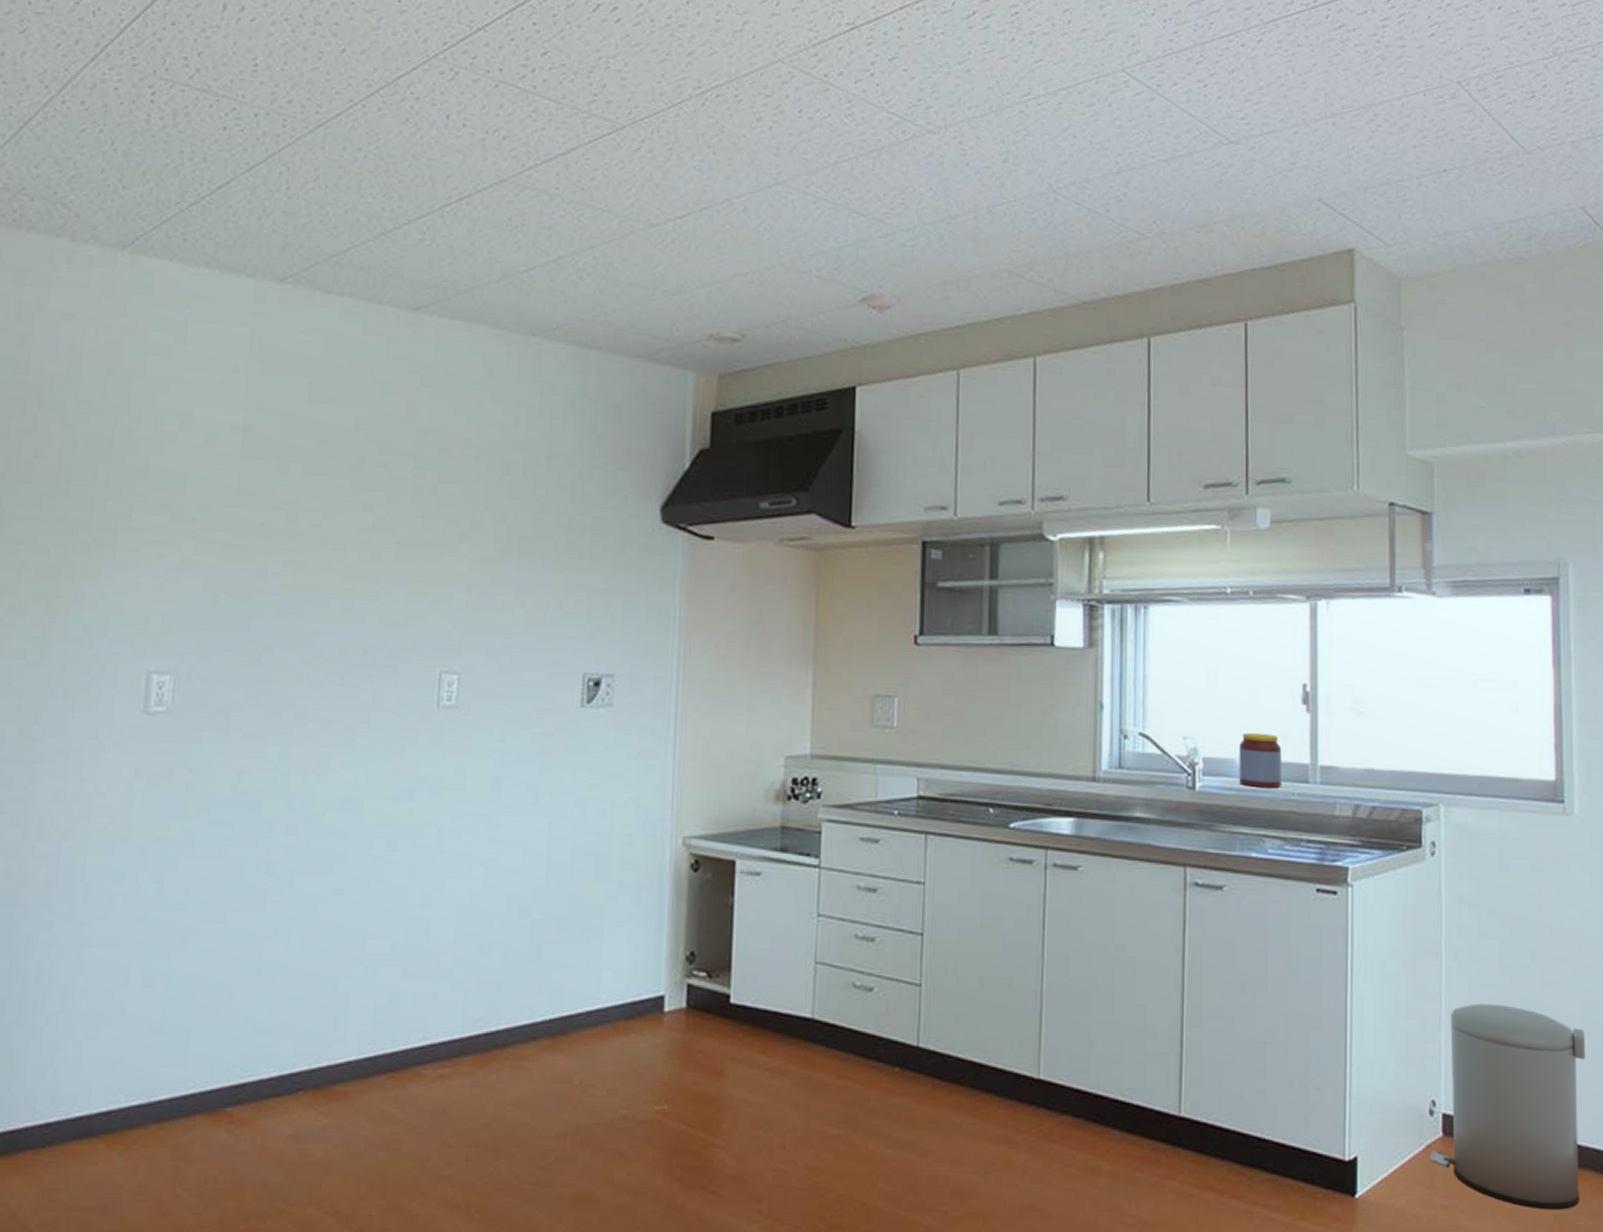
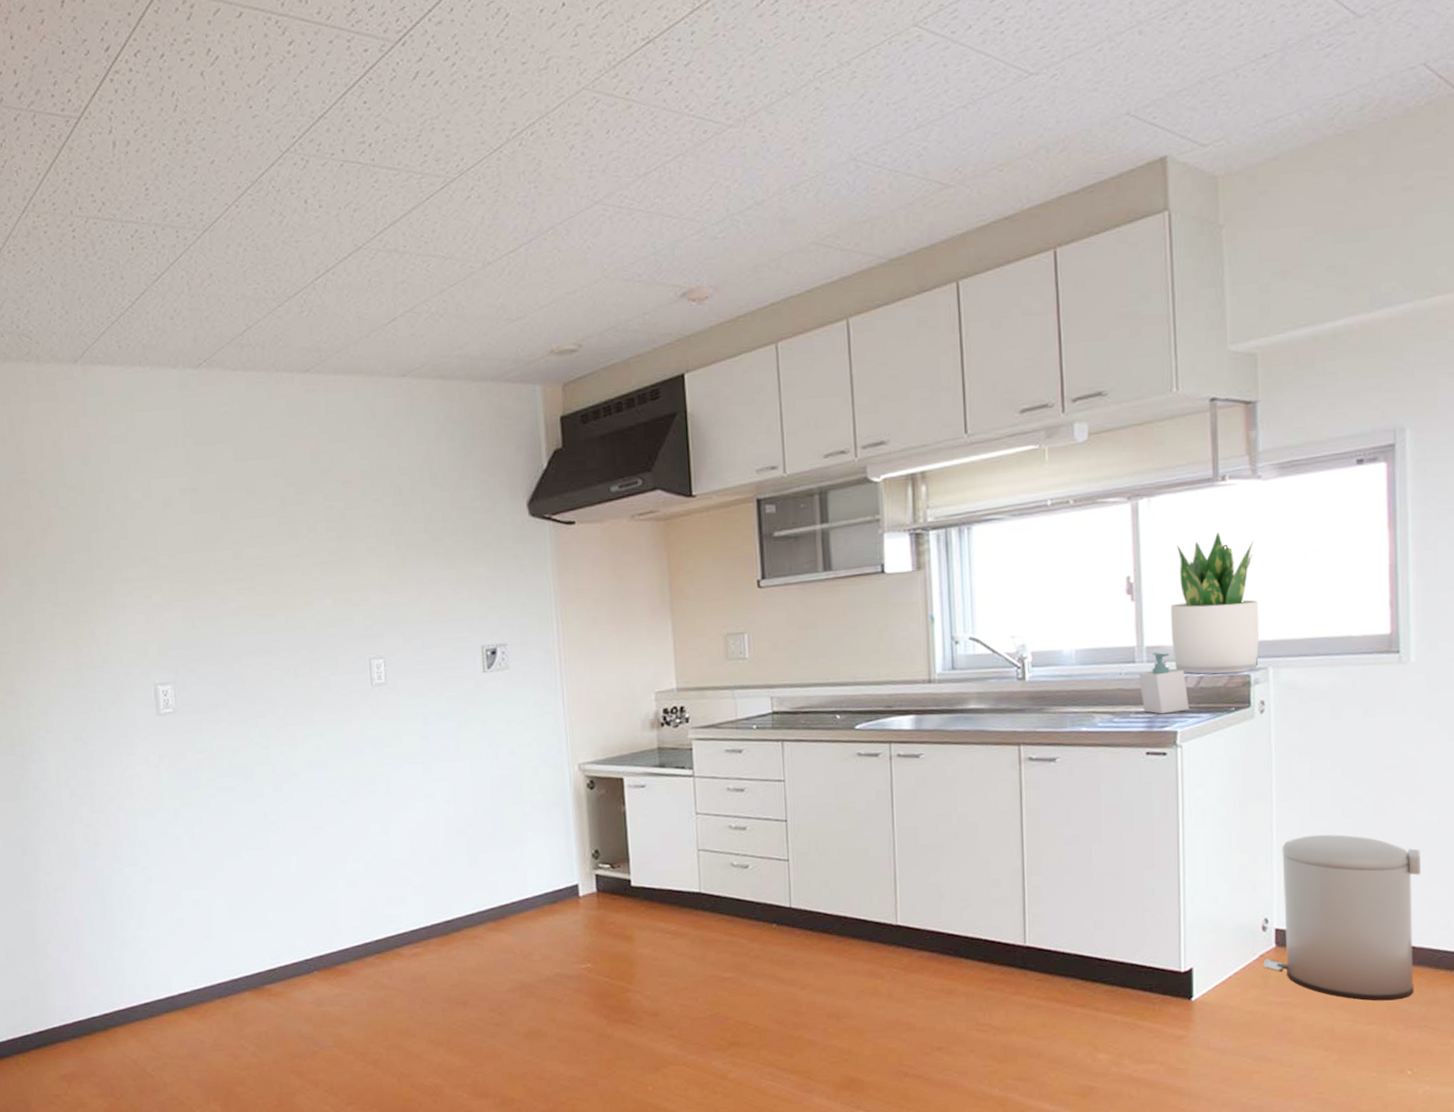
jar: present [1239,733,1282,788] -> none [1066,624,1109,672]
soap bottle: none [1312,774,1362,846] -> present [1139,652,1190,714]
planter: none [1345,647,1432,807] -> present [1170,532,1260,675]

